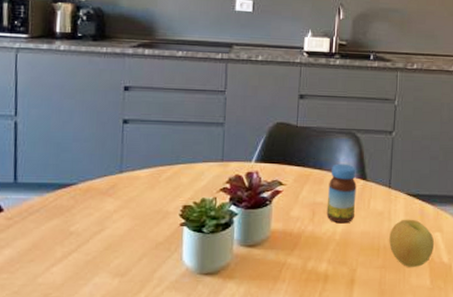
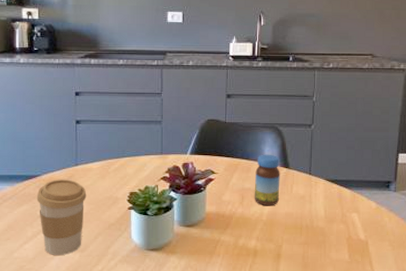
coffee cup: none [70,189,132,280] -> present [36,179,87,255]
apple: present [389,219,435,267] -> none [311,201,352,243]

